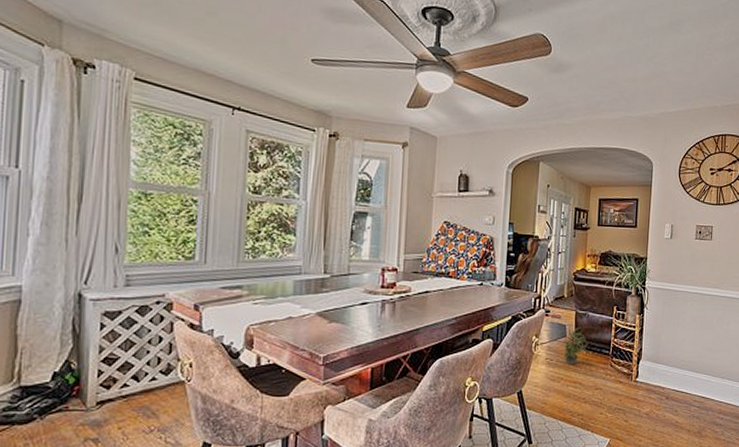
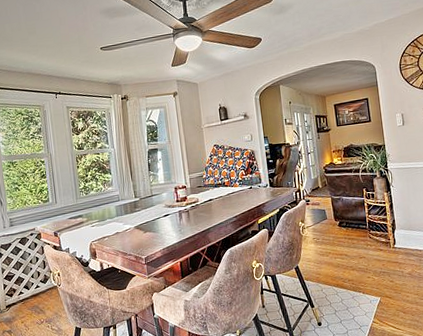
potted plant: present [560,324,588,365] -> none [323,208,347,241]

